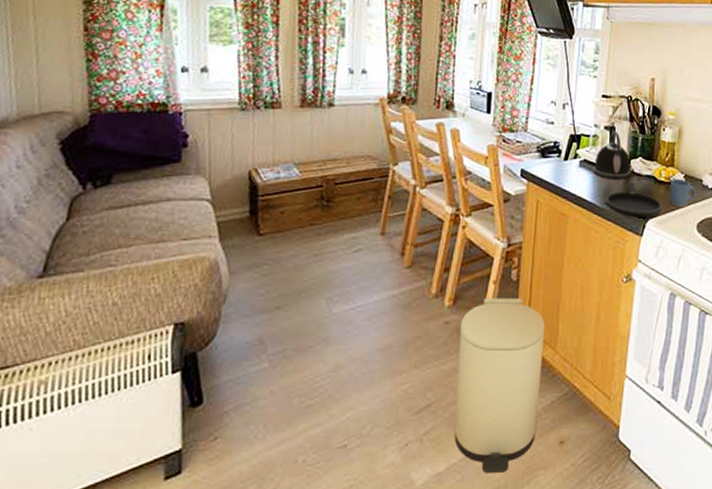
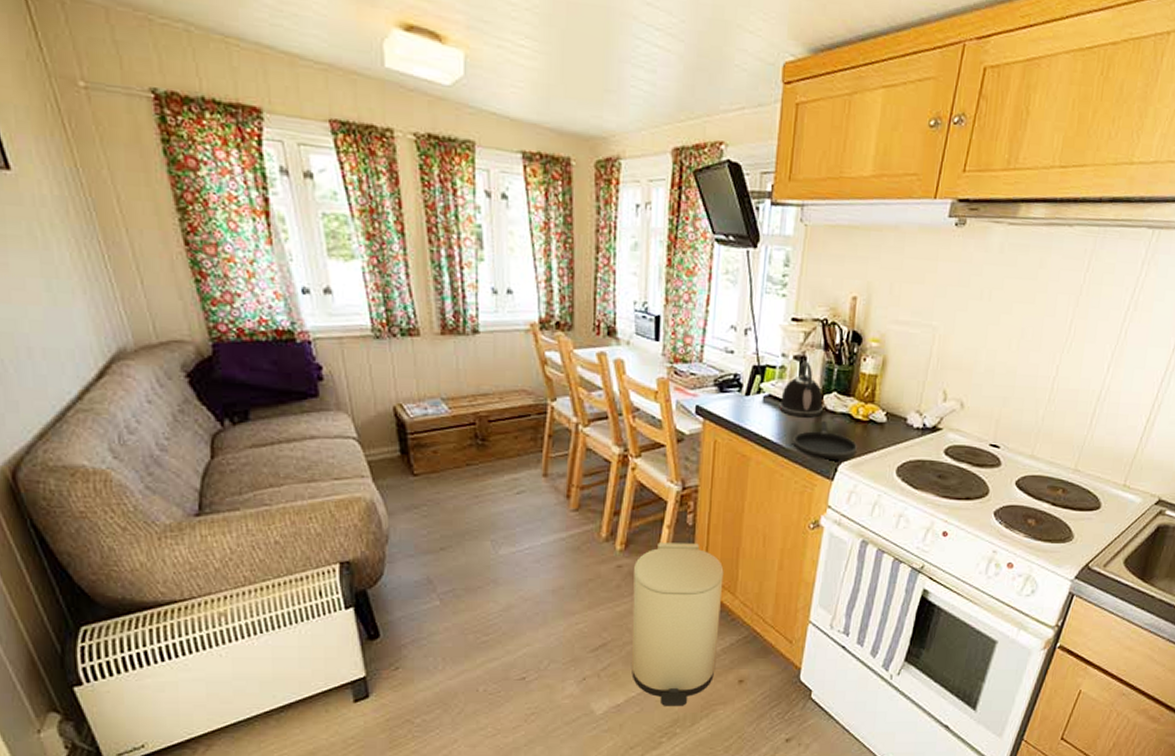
mug: present [670,178,695,207] -> none [867,416,898,449]

